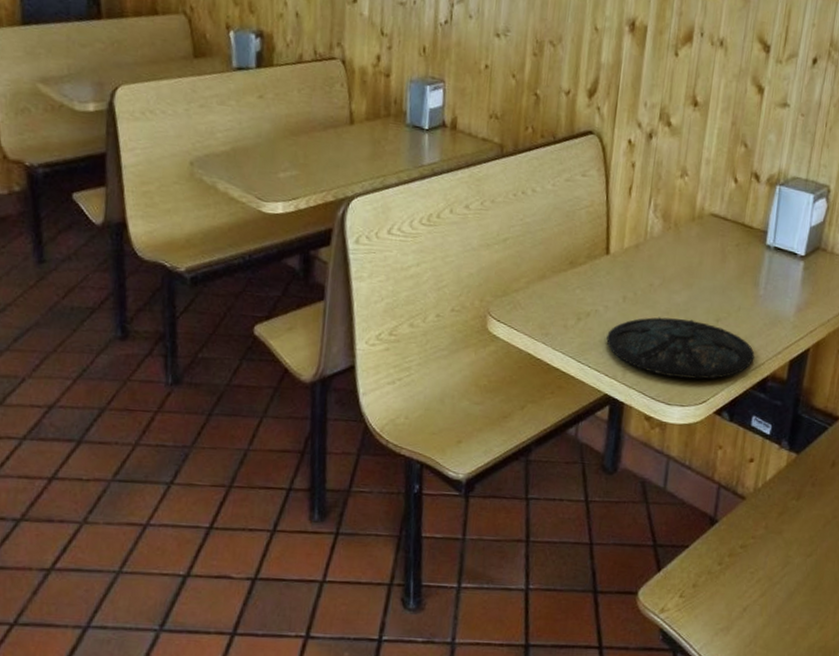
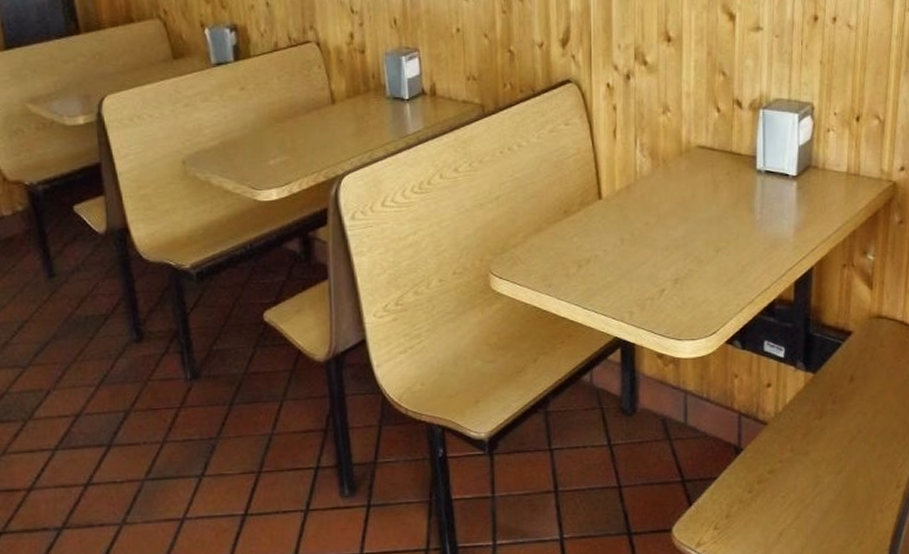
plate: present [606,317,755,380] -> none [609,253,759,312]

